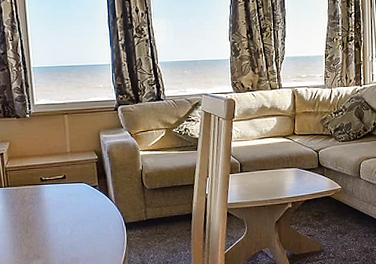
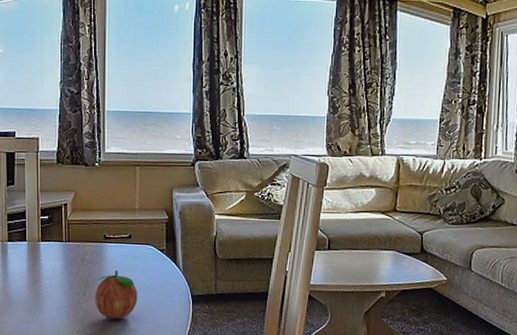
fruit: none [36,208,77,251] -> present [95,270,138,319]

